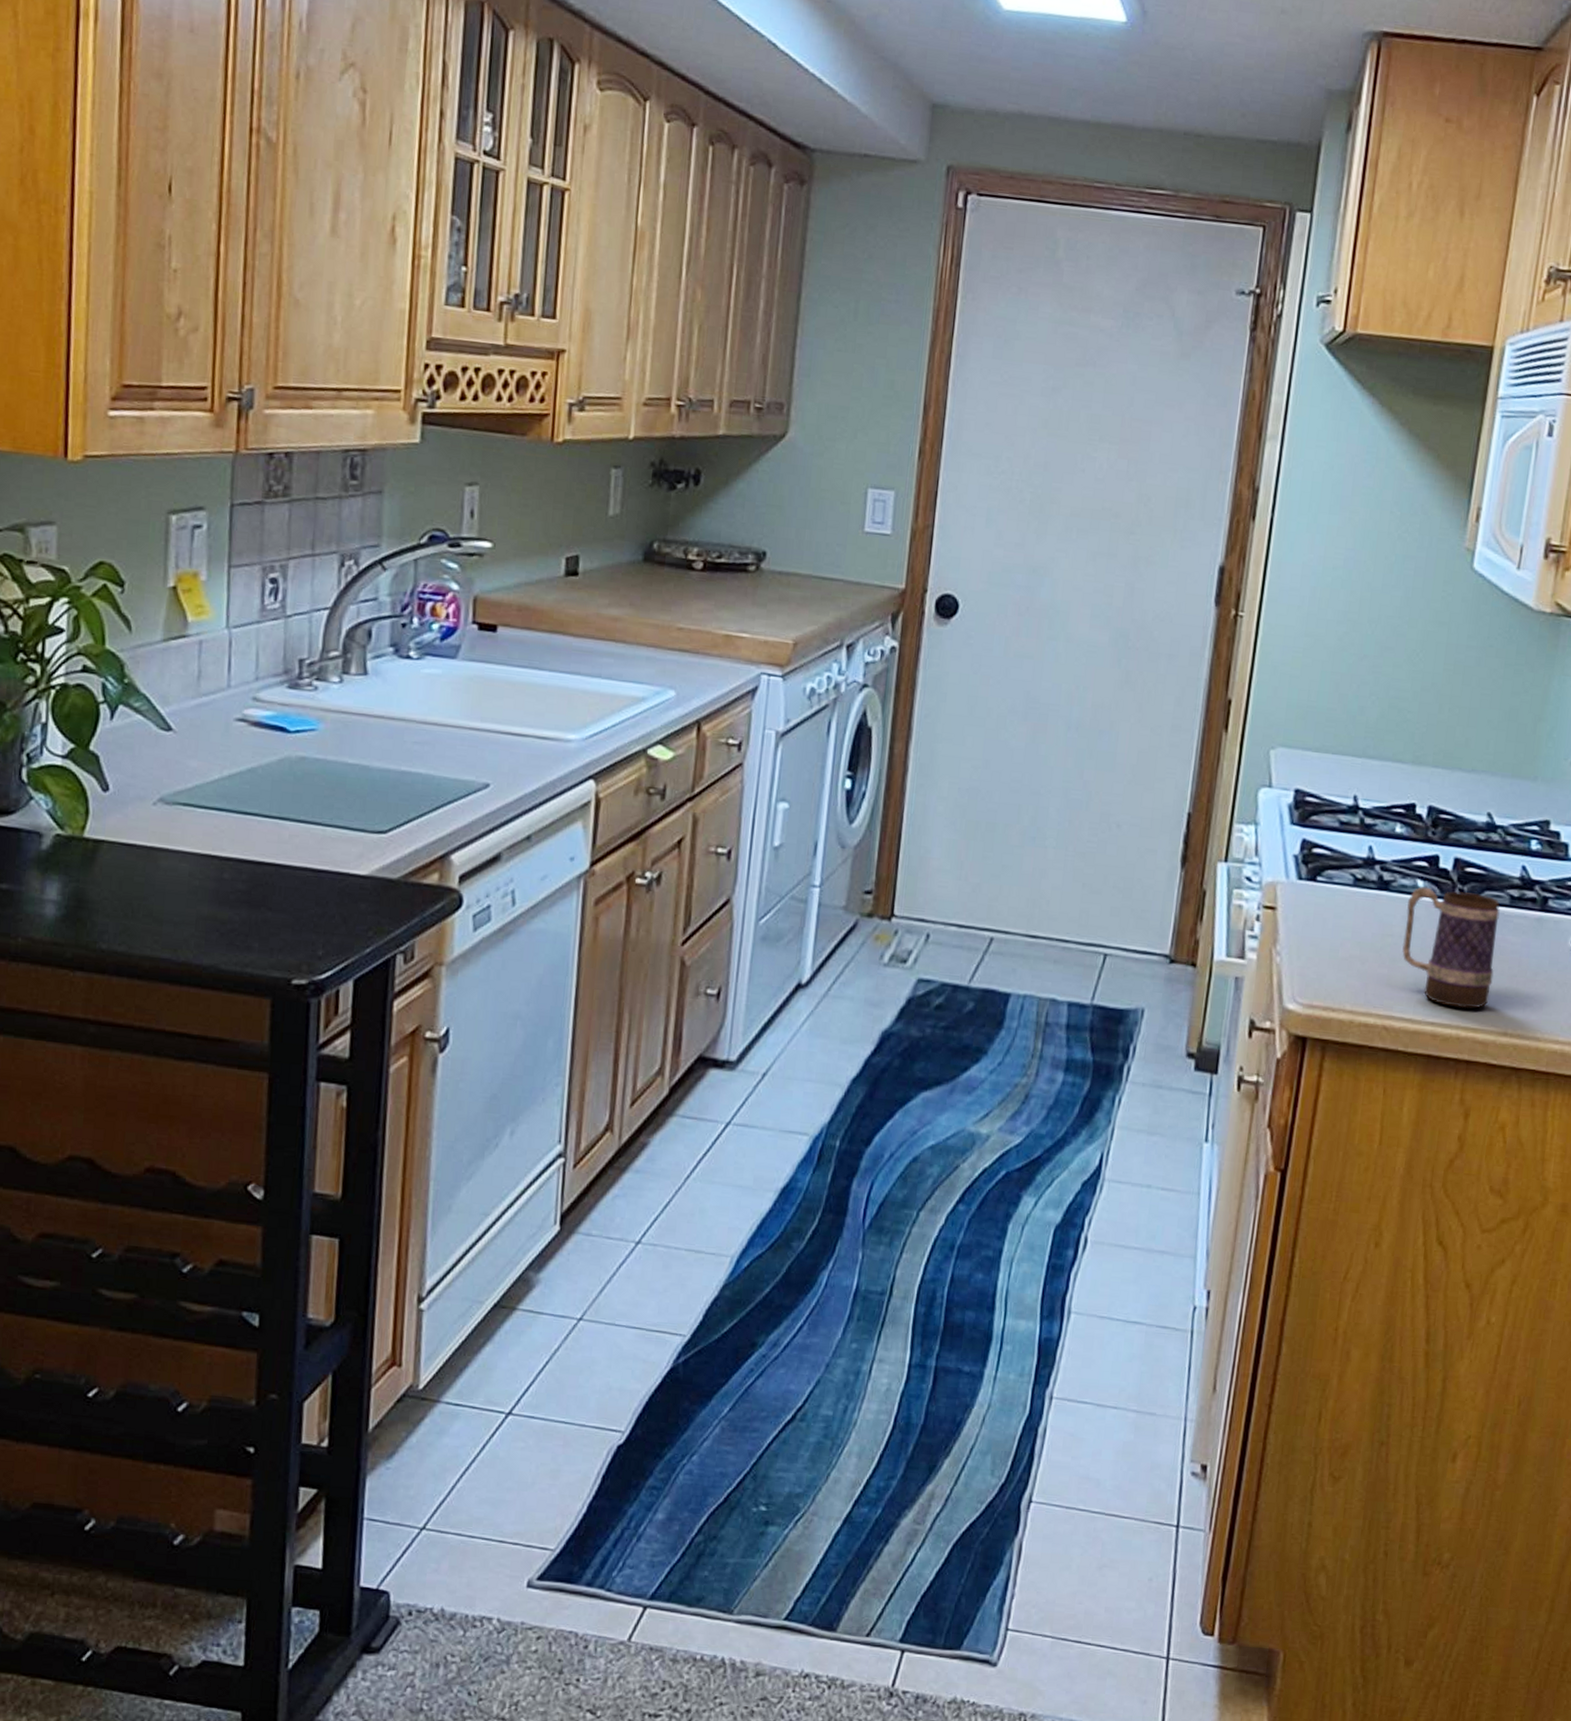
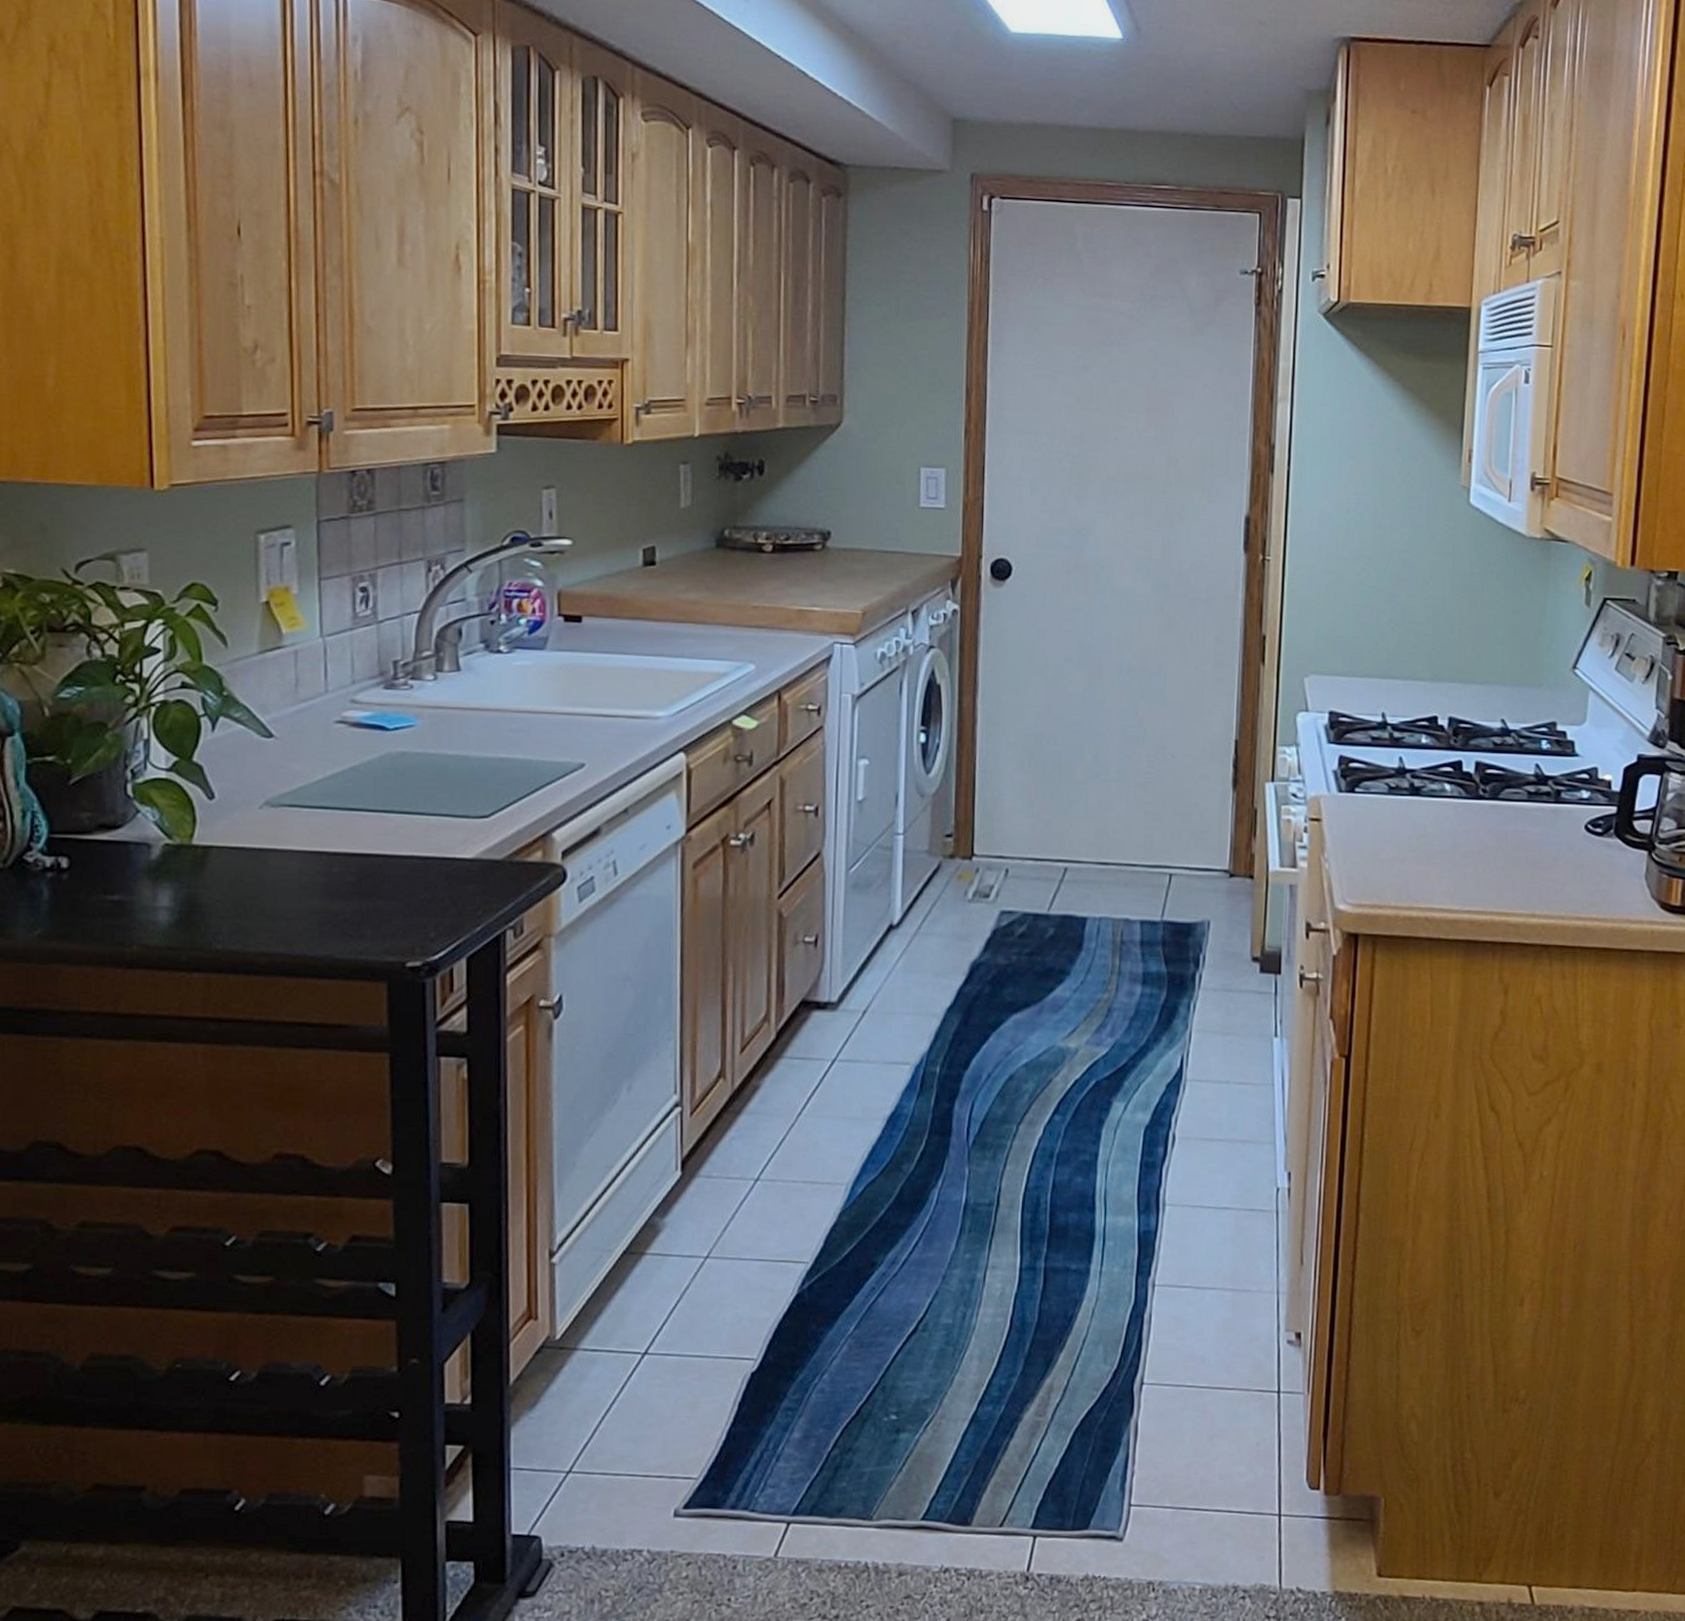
mug: present [1402,886,1500,1009] -> none [1436,790,1520,896]

